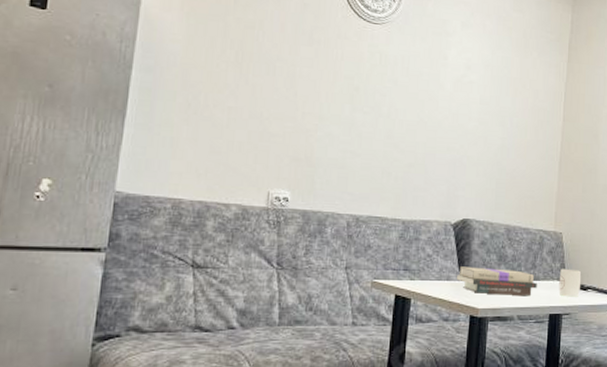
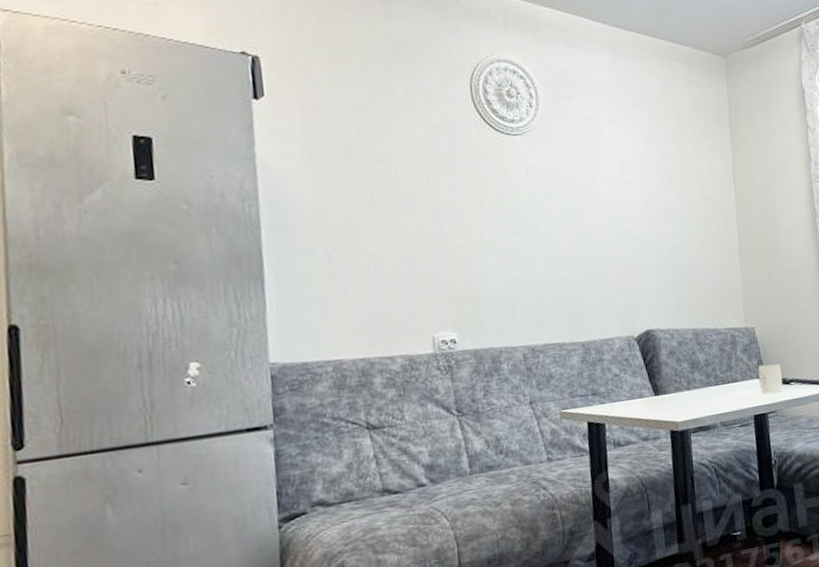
books: present [457,266,537,297] -> none [650,375,737,407]

